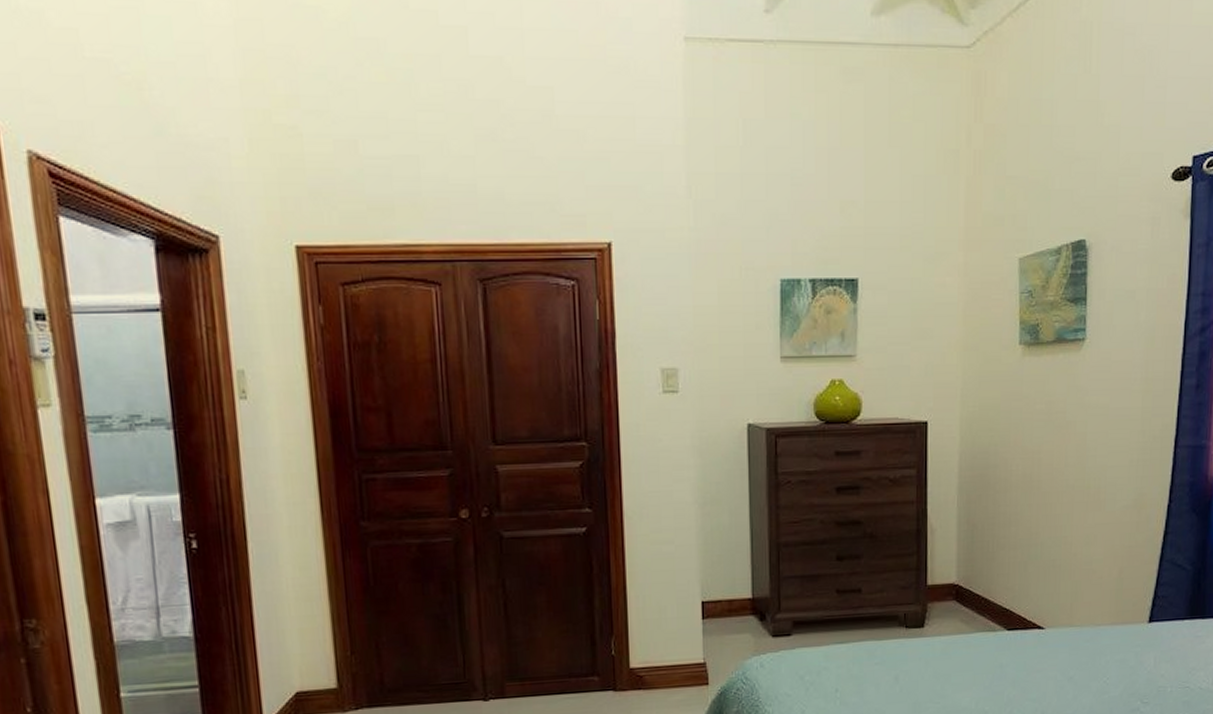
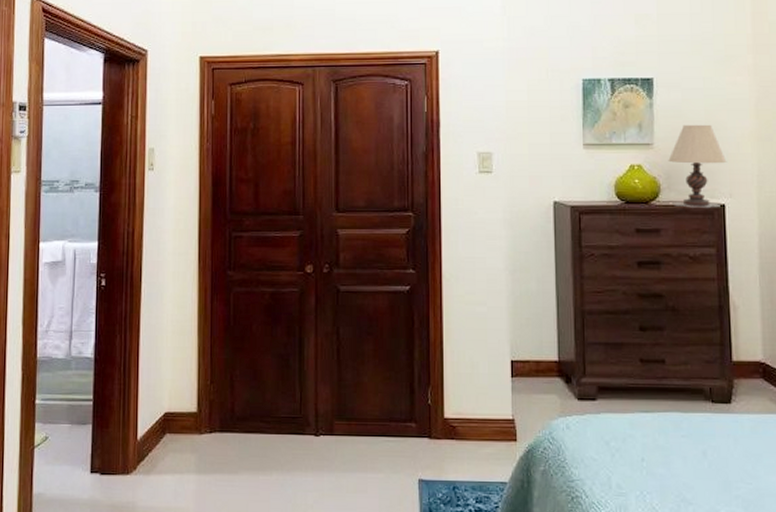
table lamp: none [871,332,932,427] -> present [668,124,727,208]

